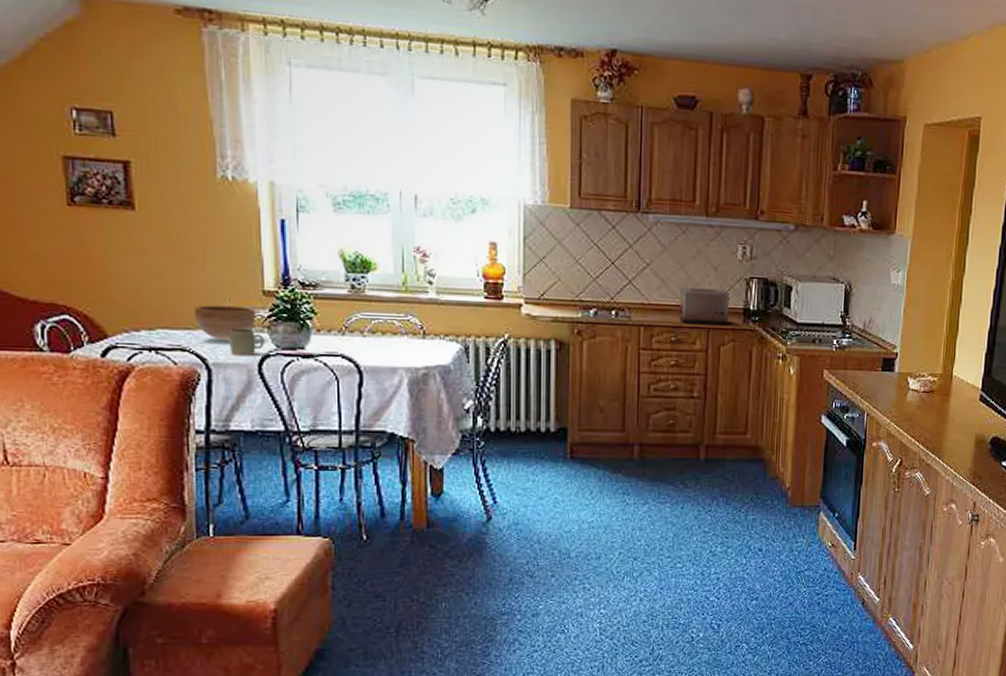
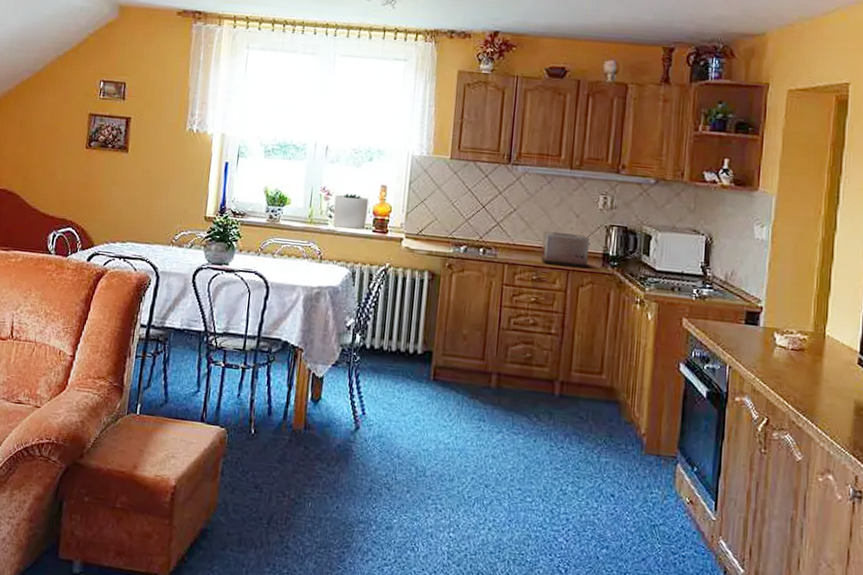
bowl: present [194,305,255,342] -> none [154,225,197,255]
mug: present [228,328,264,355] -> none [174,245,201,267]
planter: none [433,254,476,297] -> present [333,194,369,230]

